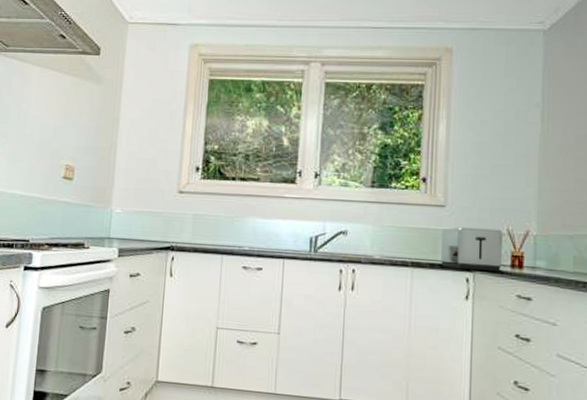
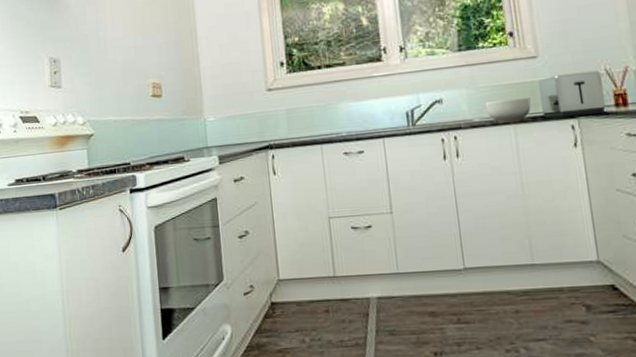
bowl: none [387,241,433,266] -> present [485,97,532,123]

